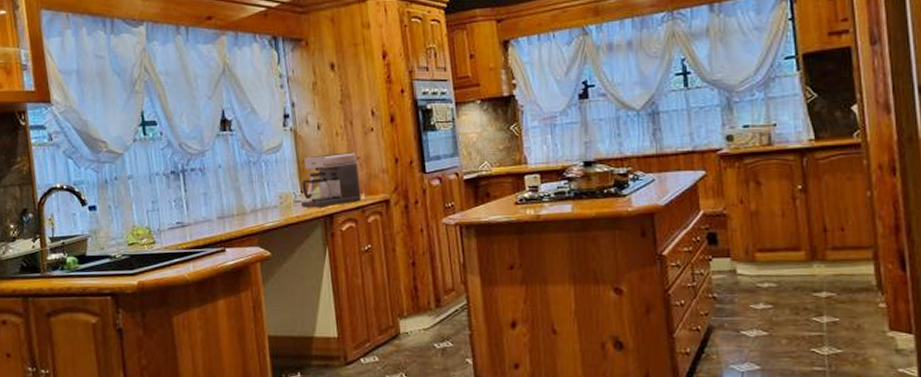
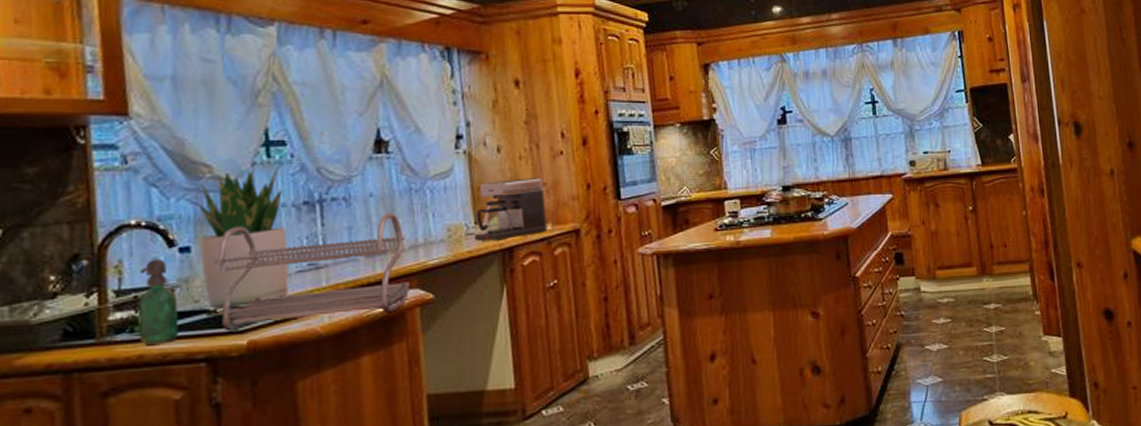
soap dispenser: none [65,214,92,281] -> present [137,258,179,346]
planter: none [98,139,164,255] -> present [196,163,289,309]
dish rack: none [111,181,252,274] -> present [212,212,410,332]

